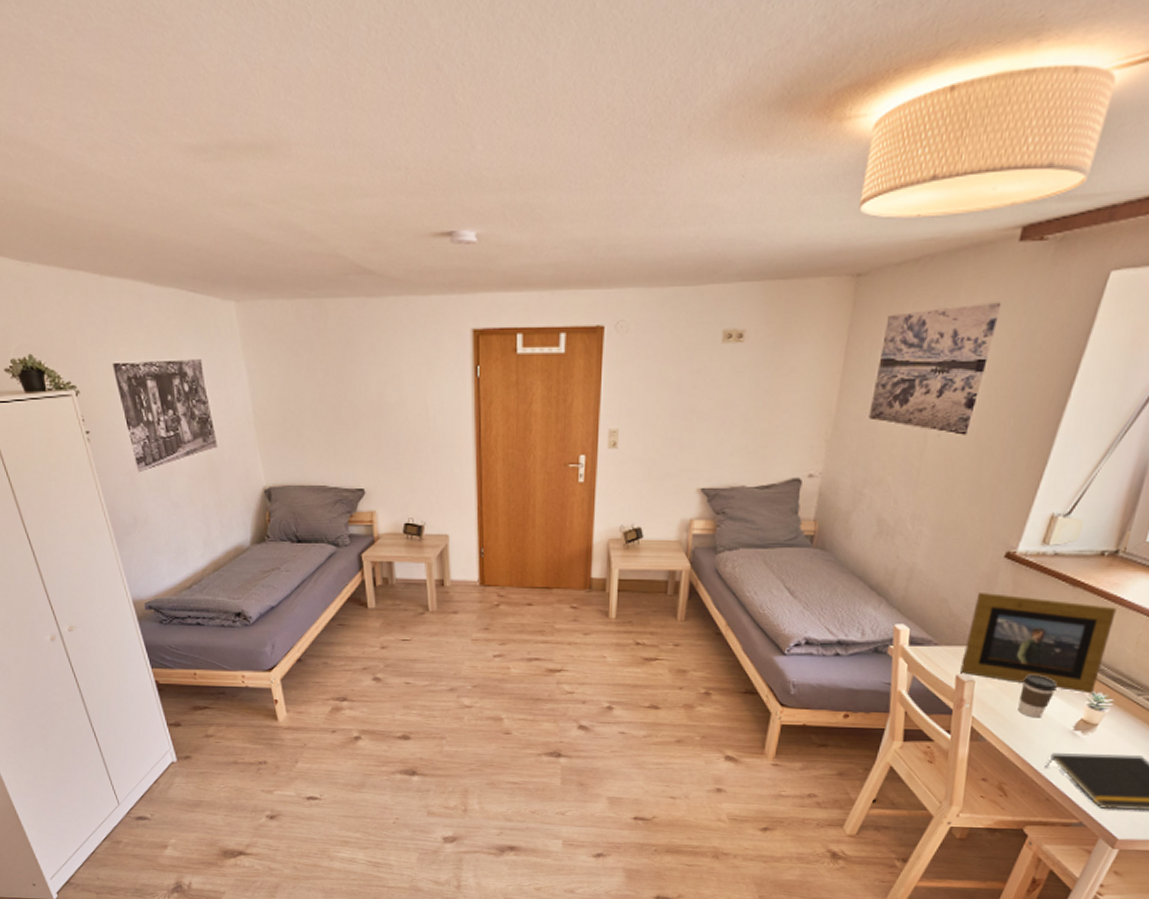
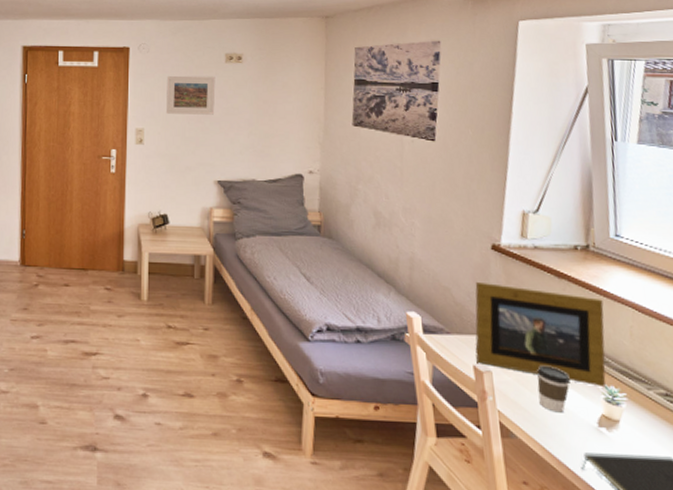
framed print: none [646,361,708,410] -> present [166,75,216,115]

